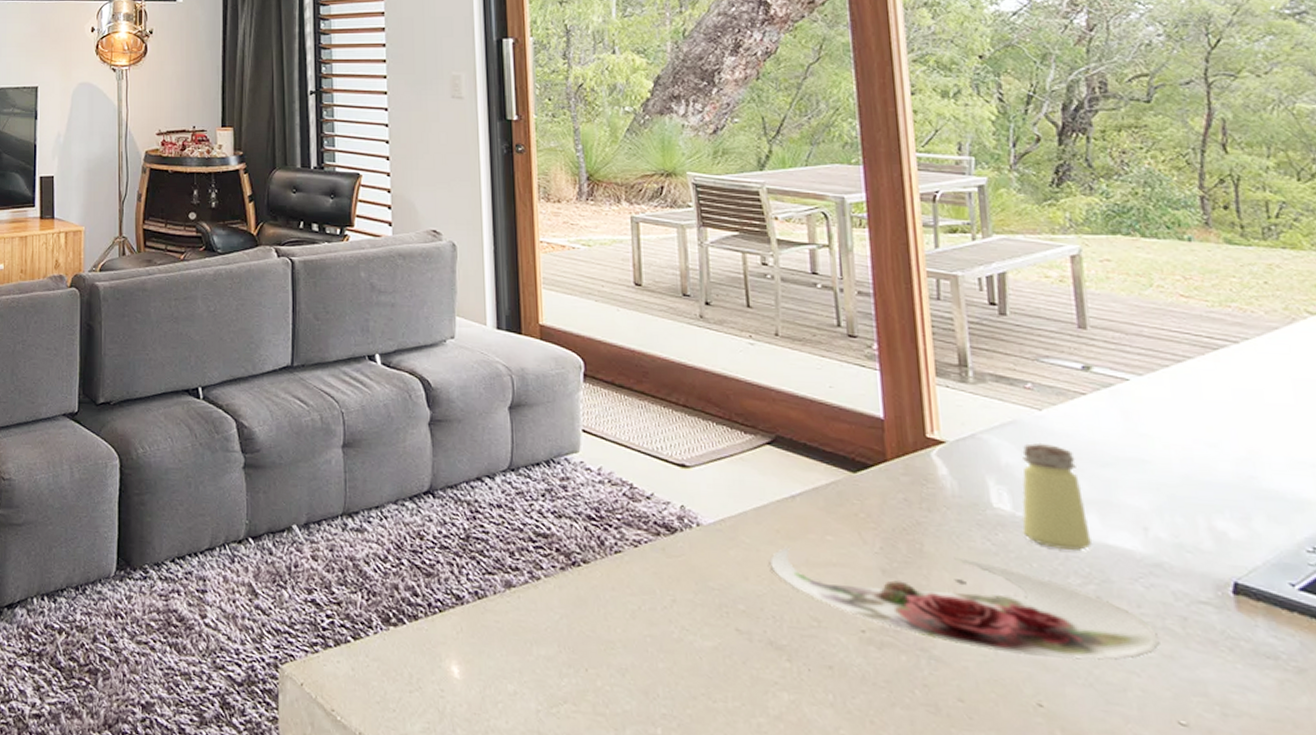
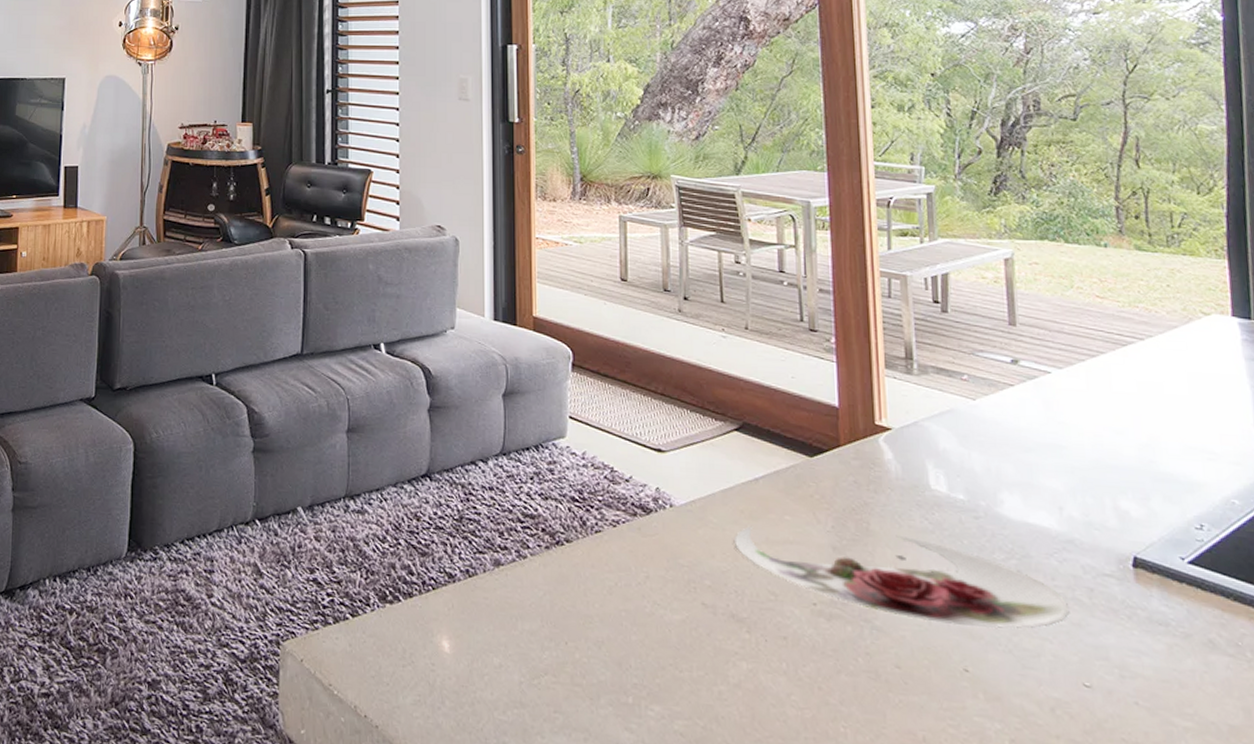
saltshaker: present [1021,442,1092,552] -> none [955,429,1014,530]

